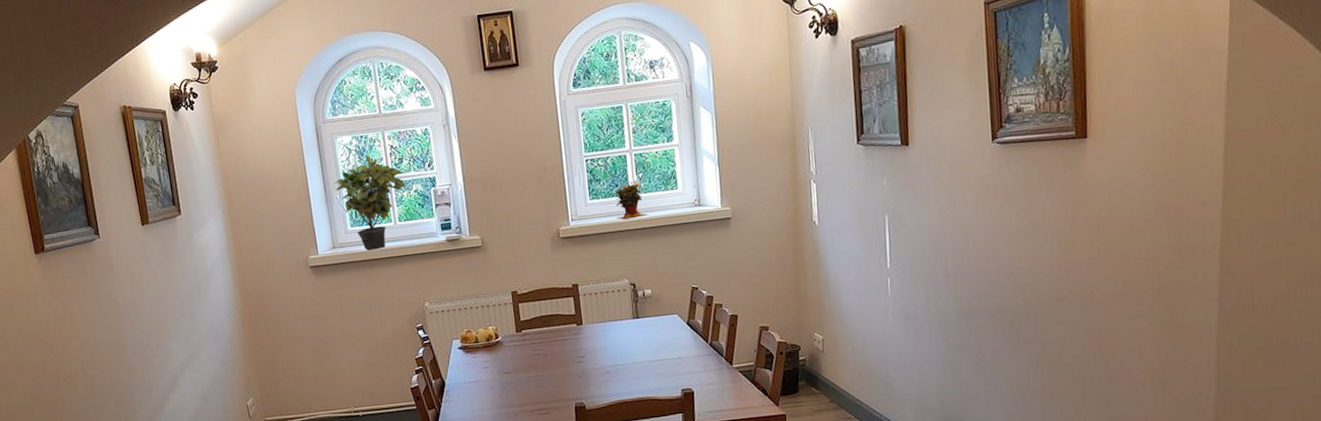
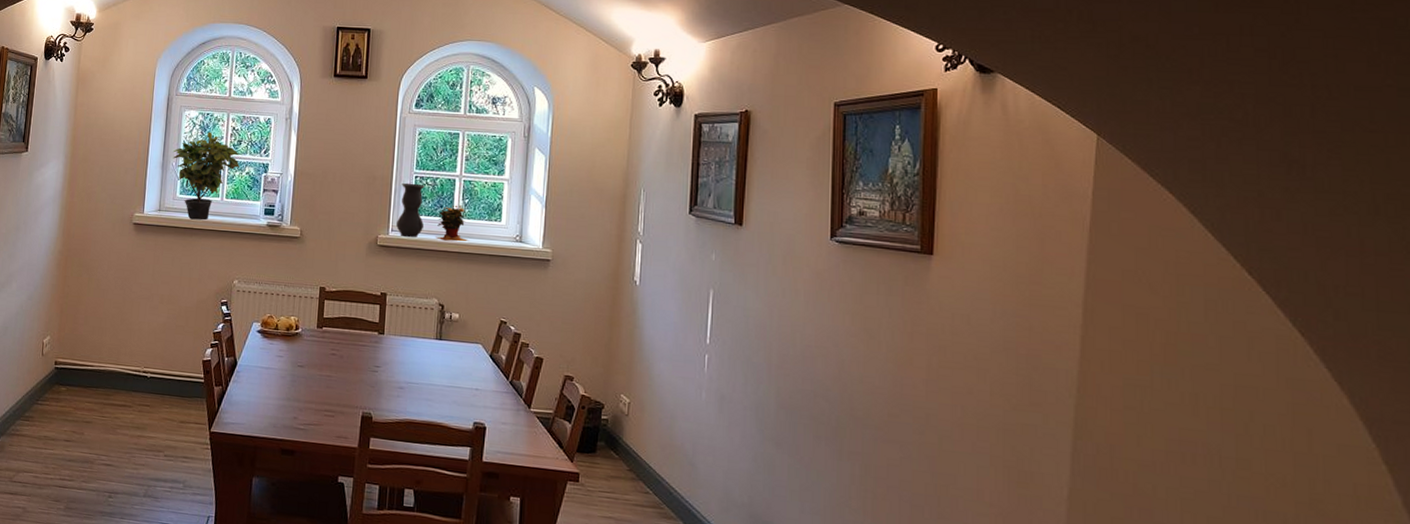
vase: none [573,167,603,225] -> present [396,183,424,238]

